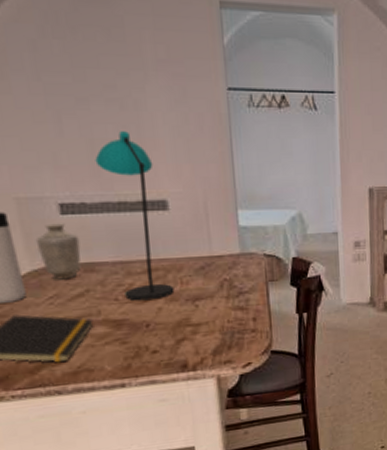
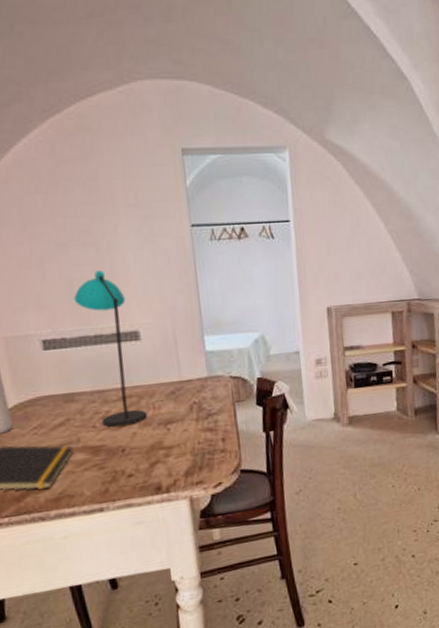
vase: present [35,223,81,280] -> none [21,358,62,411]

